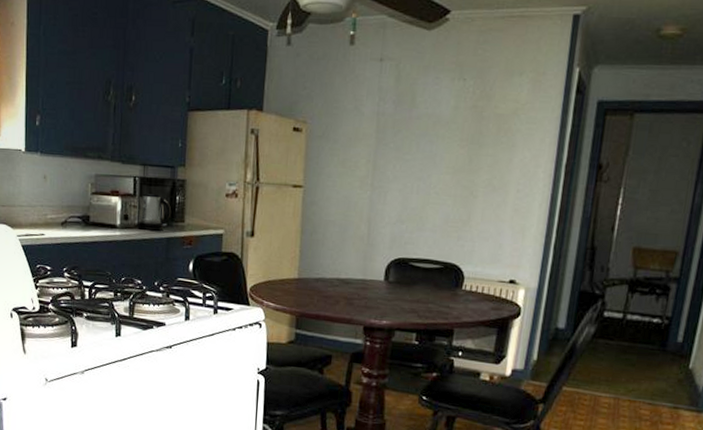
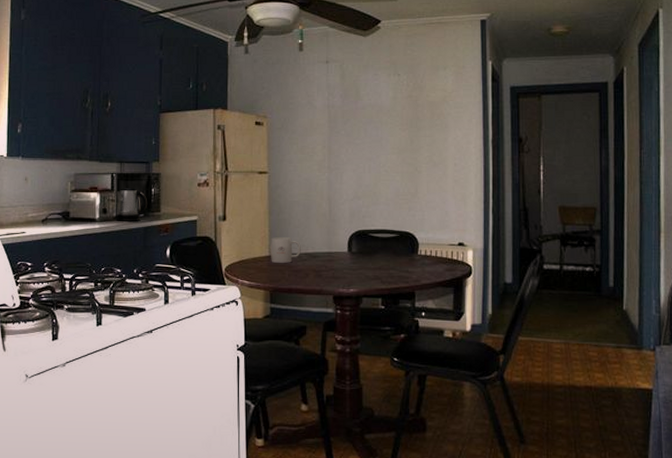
mug: none [299,259,333,288] -> present [270,237,301,264]

